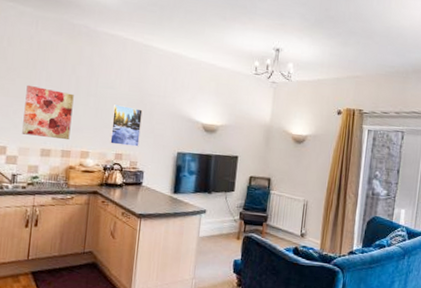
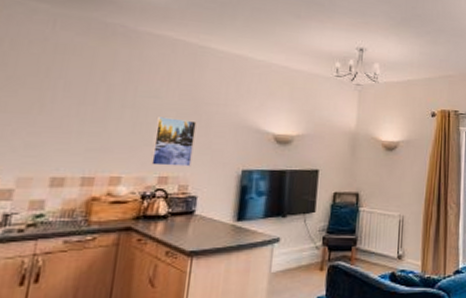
wall art: present [22,85,74,140] -> none [23,96,103,164]

